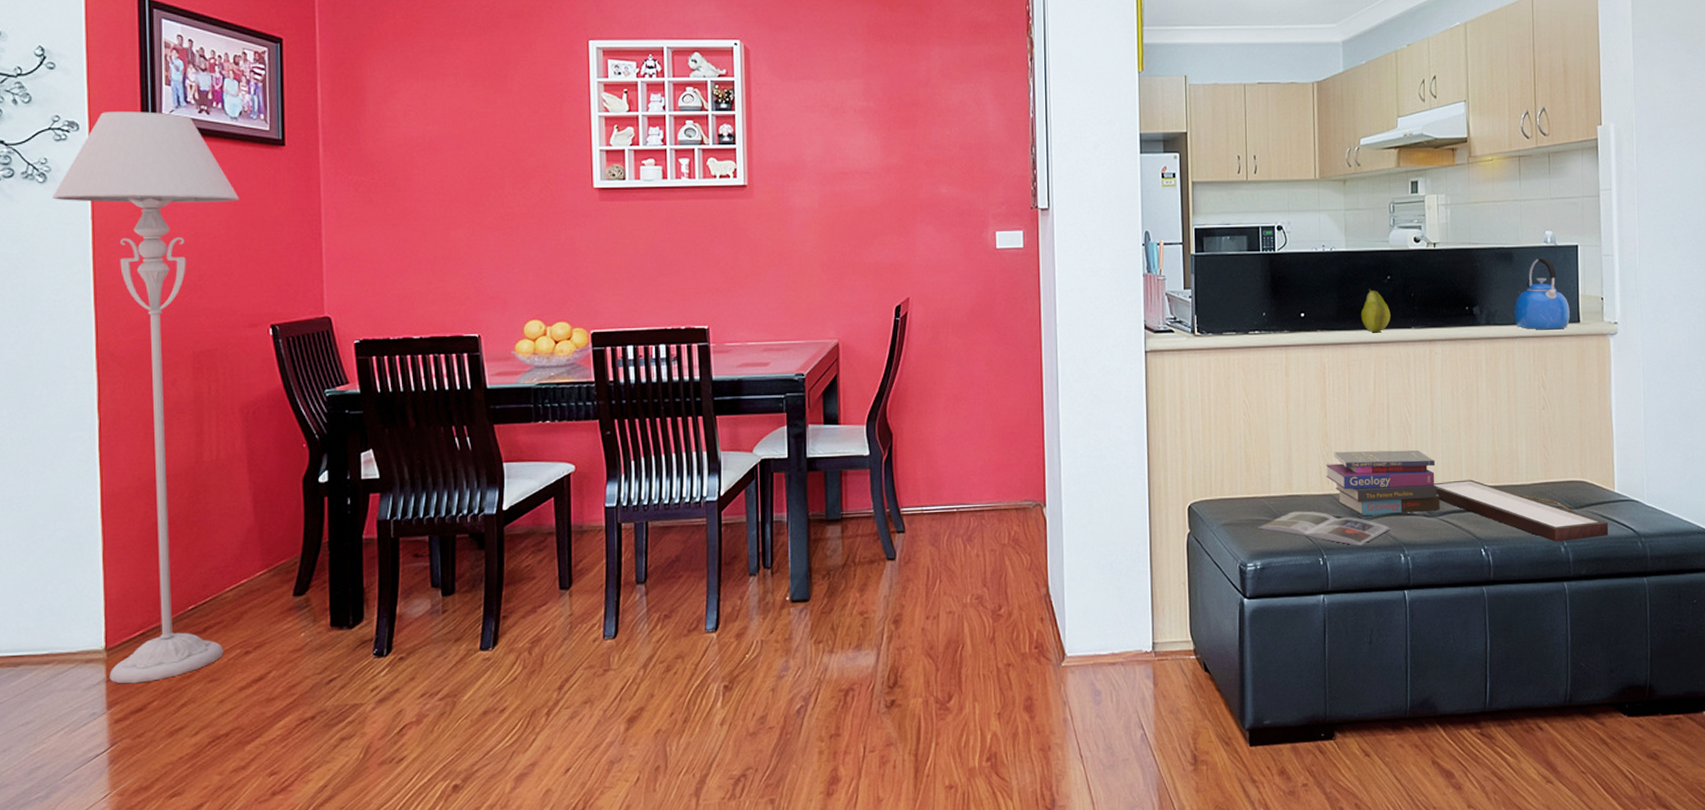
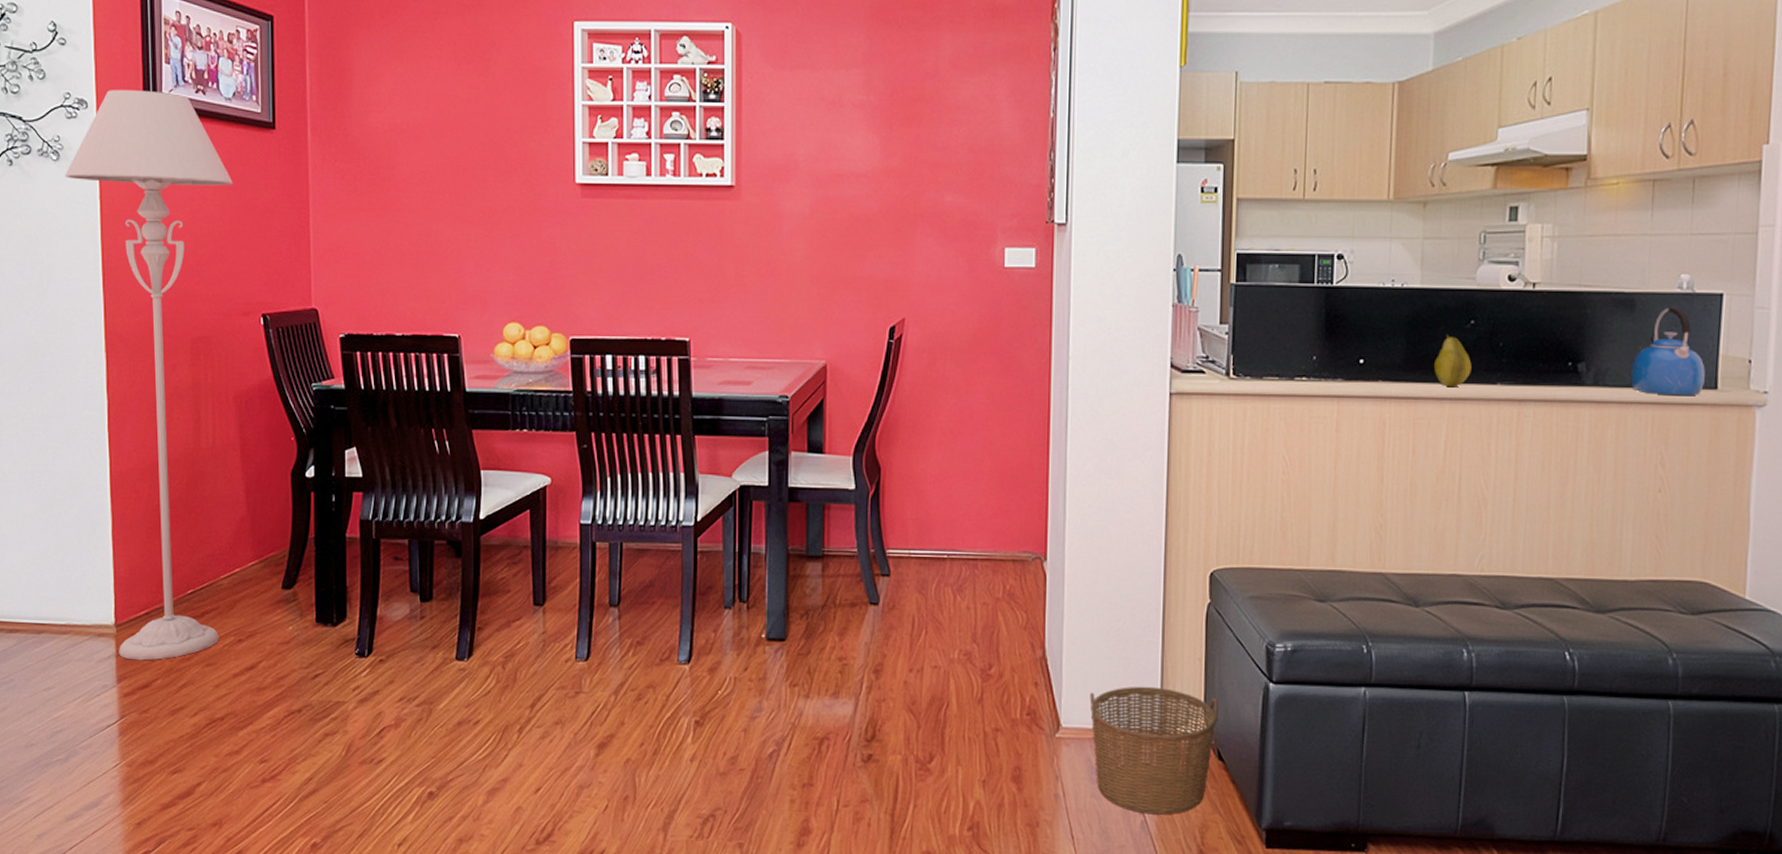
basket: none [1090,611,1202,728] -> present [1090,686,1219,815]
magazine: present [1257,511,1390,546] -> none [1289,589,1453,635]
books: present [1325,449,1440,516] -> none [1377,524,1518,602]
tray: present [1434,479,1609,542] -> none [1511,568,1734,652]

